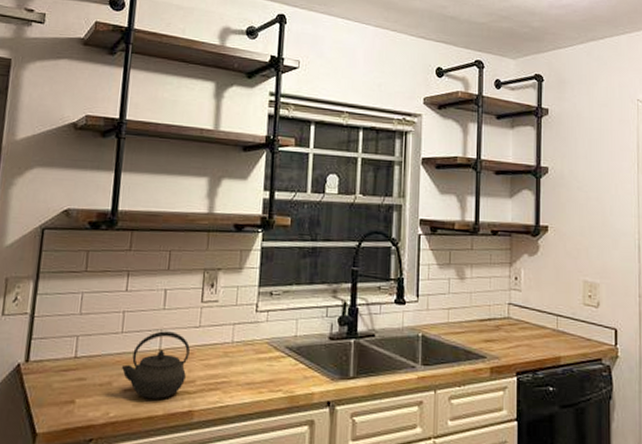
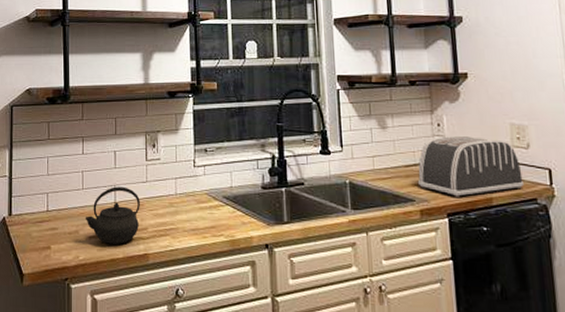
toaster: none [490,290,591,356] -> present [417,135,524,198]

